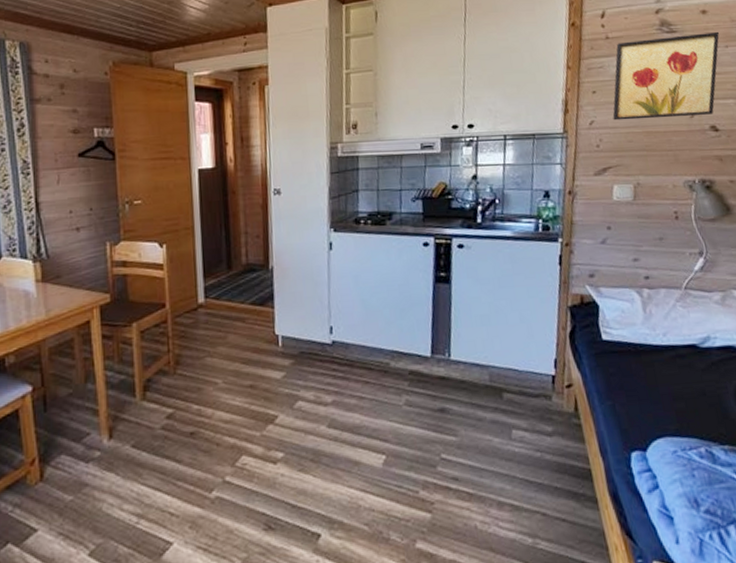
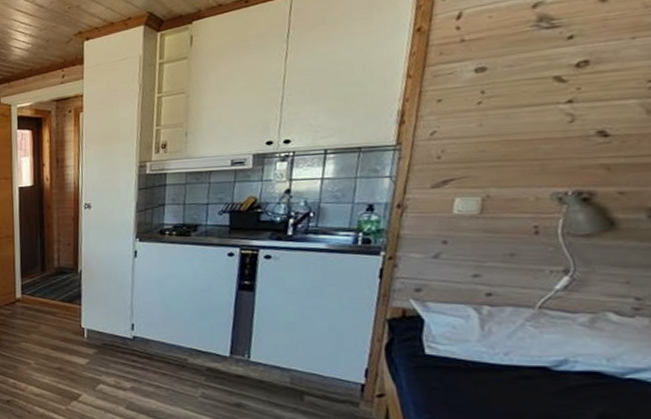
wall art: present [612,31,720,121] -> none [461,21,625,130]

